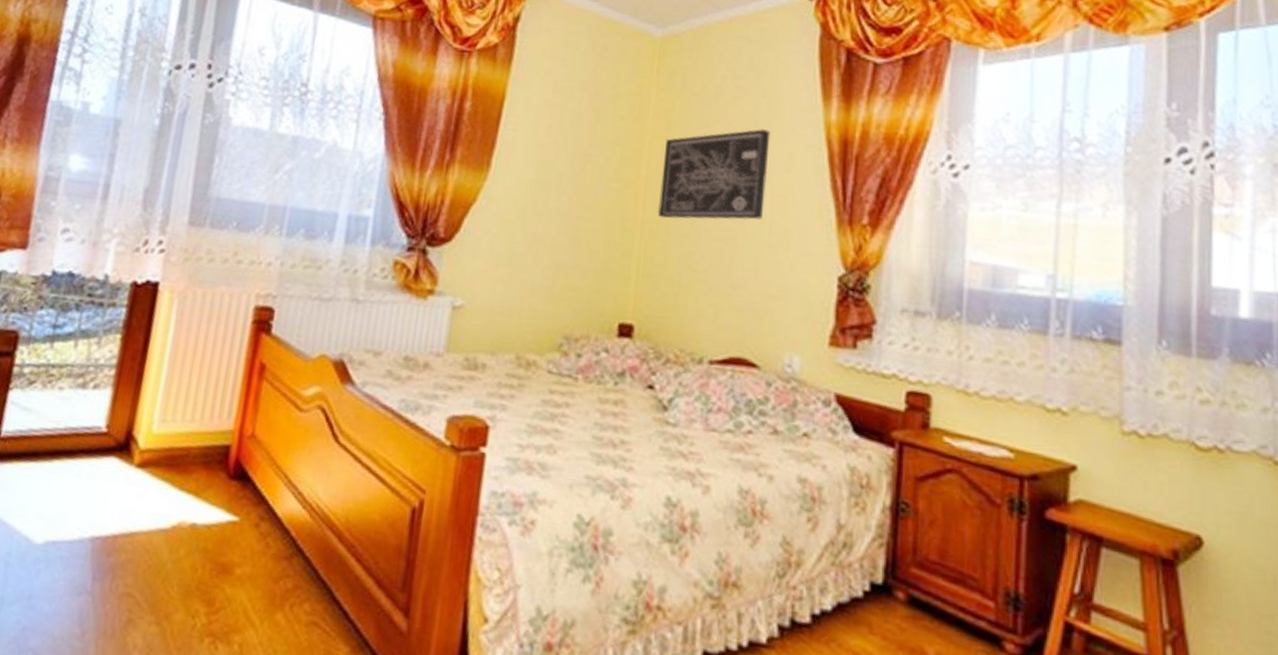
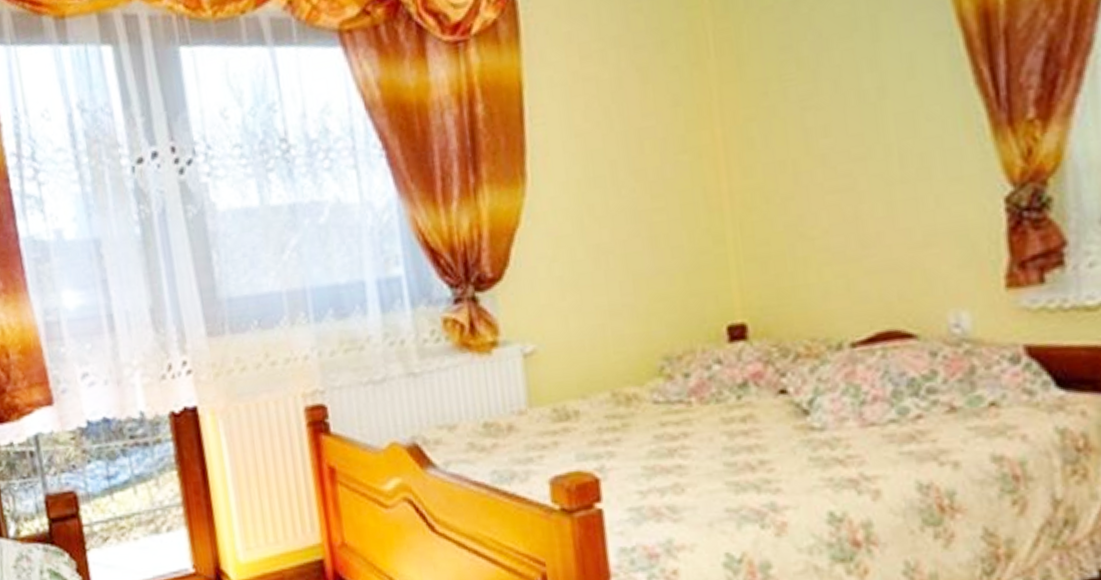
wall art: present [657,129,771,220] -> none [739,28,887,184]

